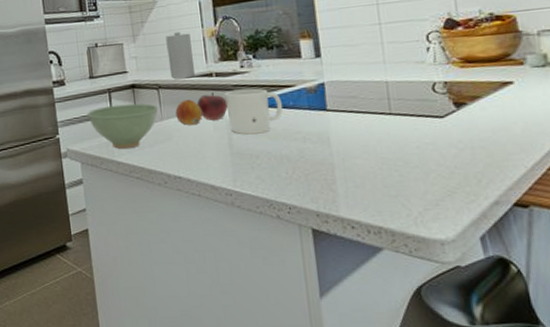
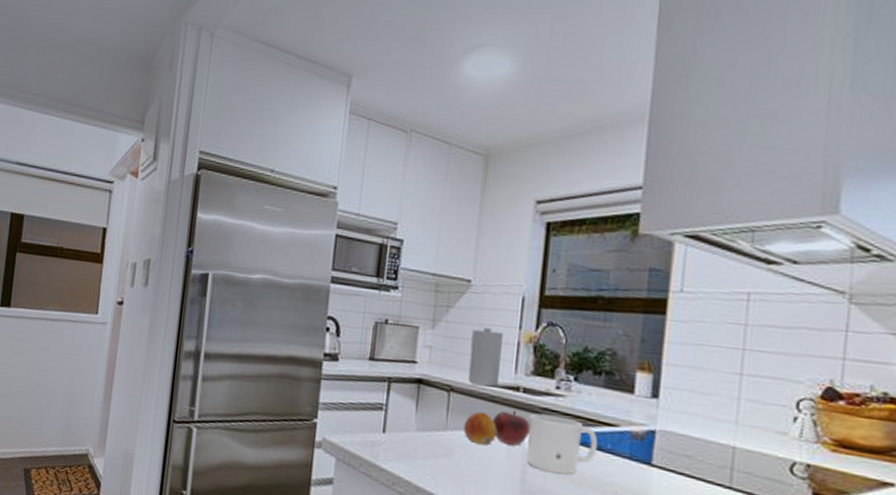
bowl: present [87,103,159,149] -> none [356,397,445,456]

